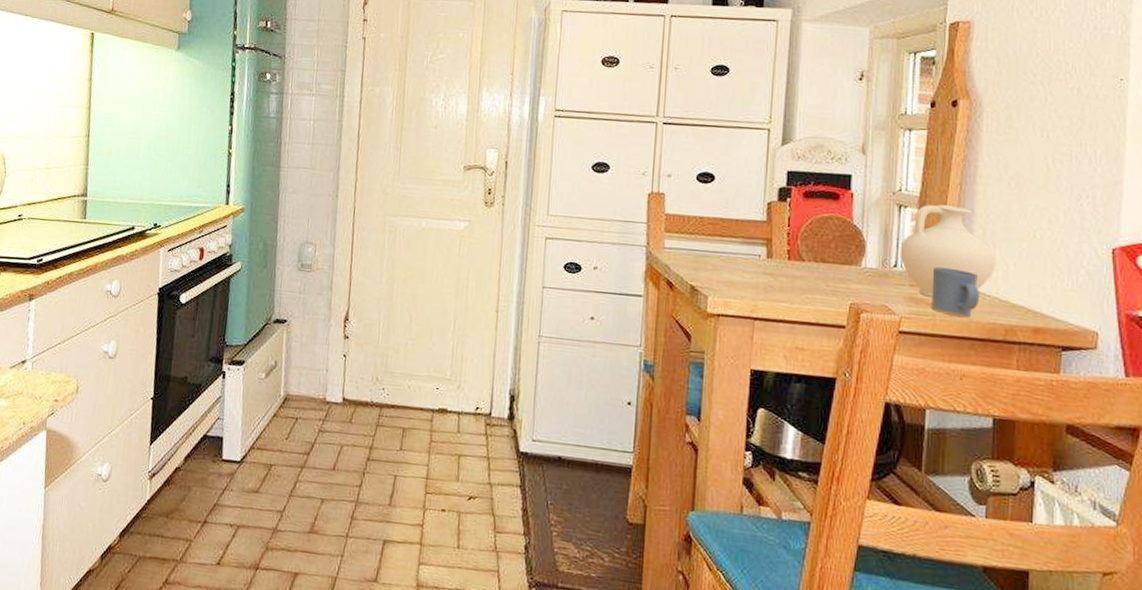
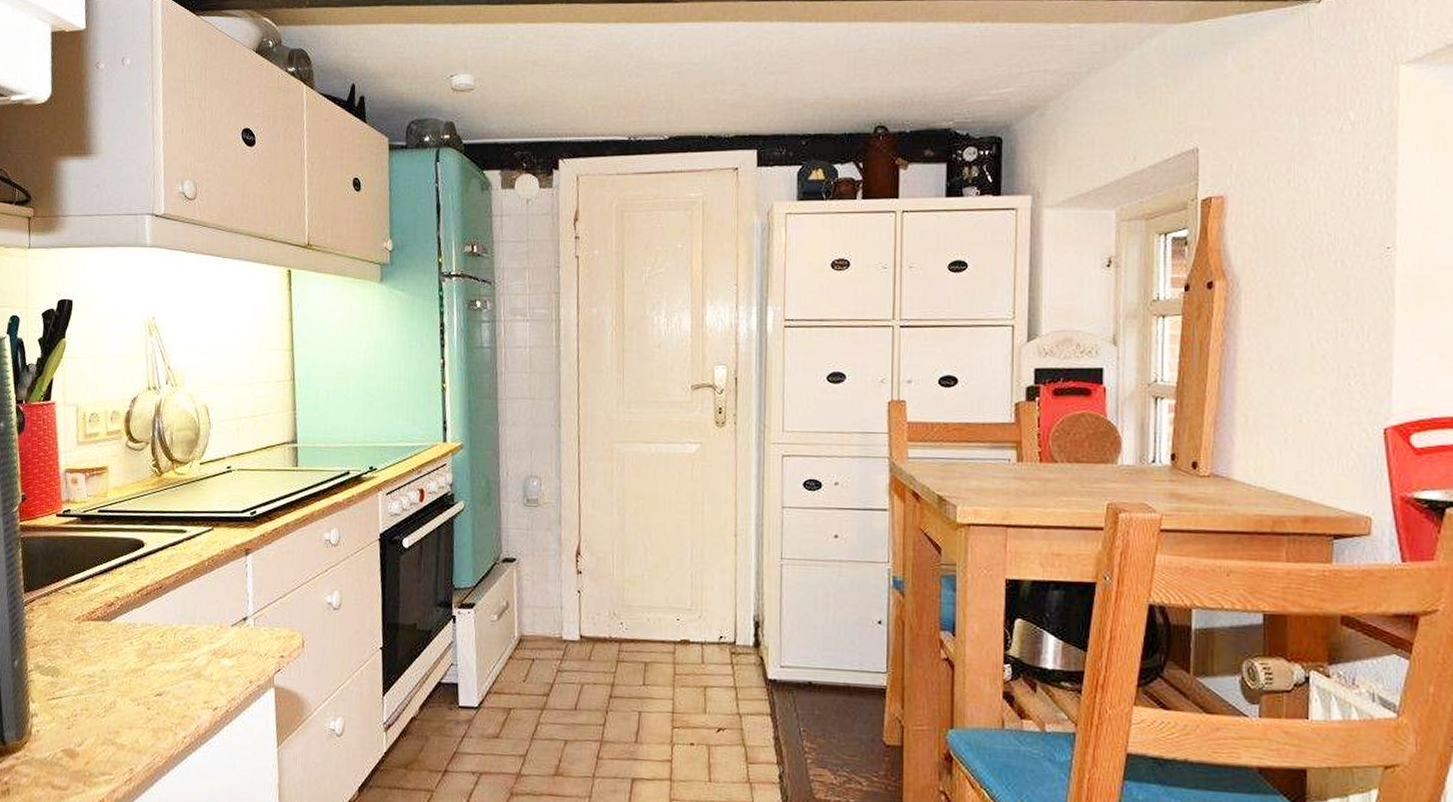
ceramic jug: present [900,204,996,298] -> none [1158,394,1261,493]
mug: present [931,266,980,318] -> none [1193,459,1245,511]

